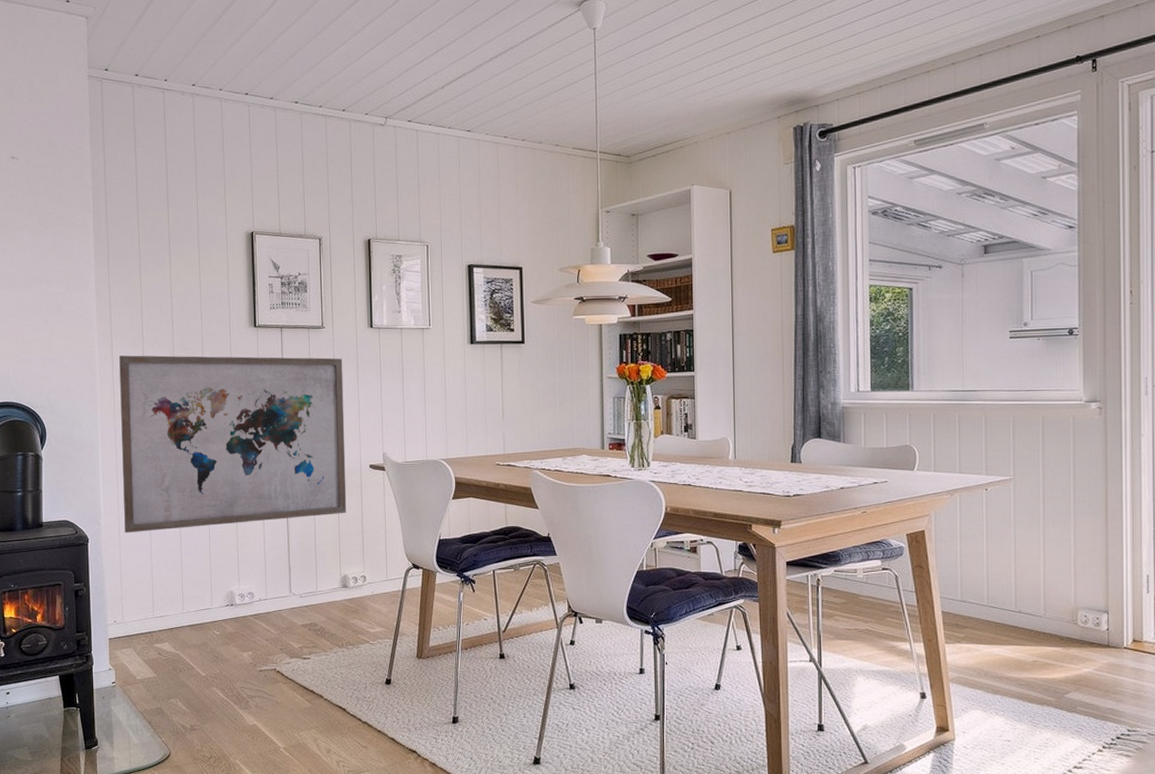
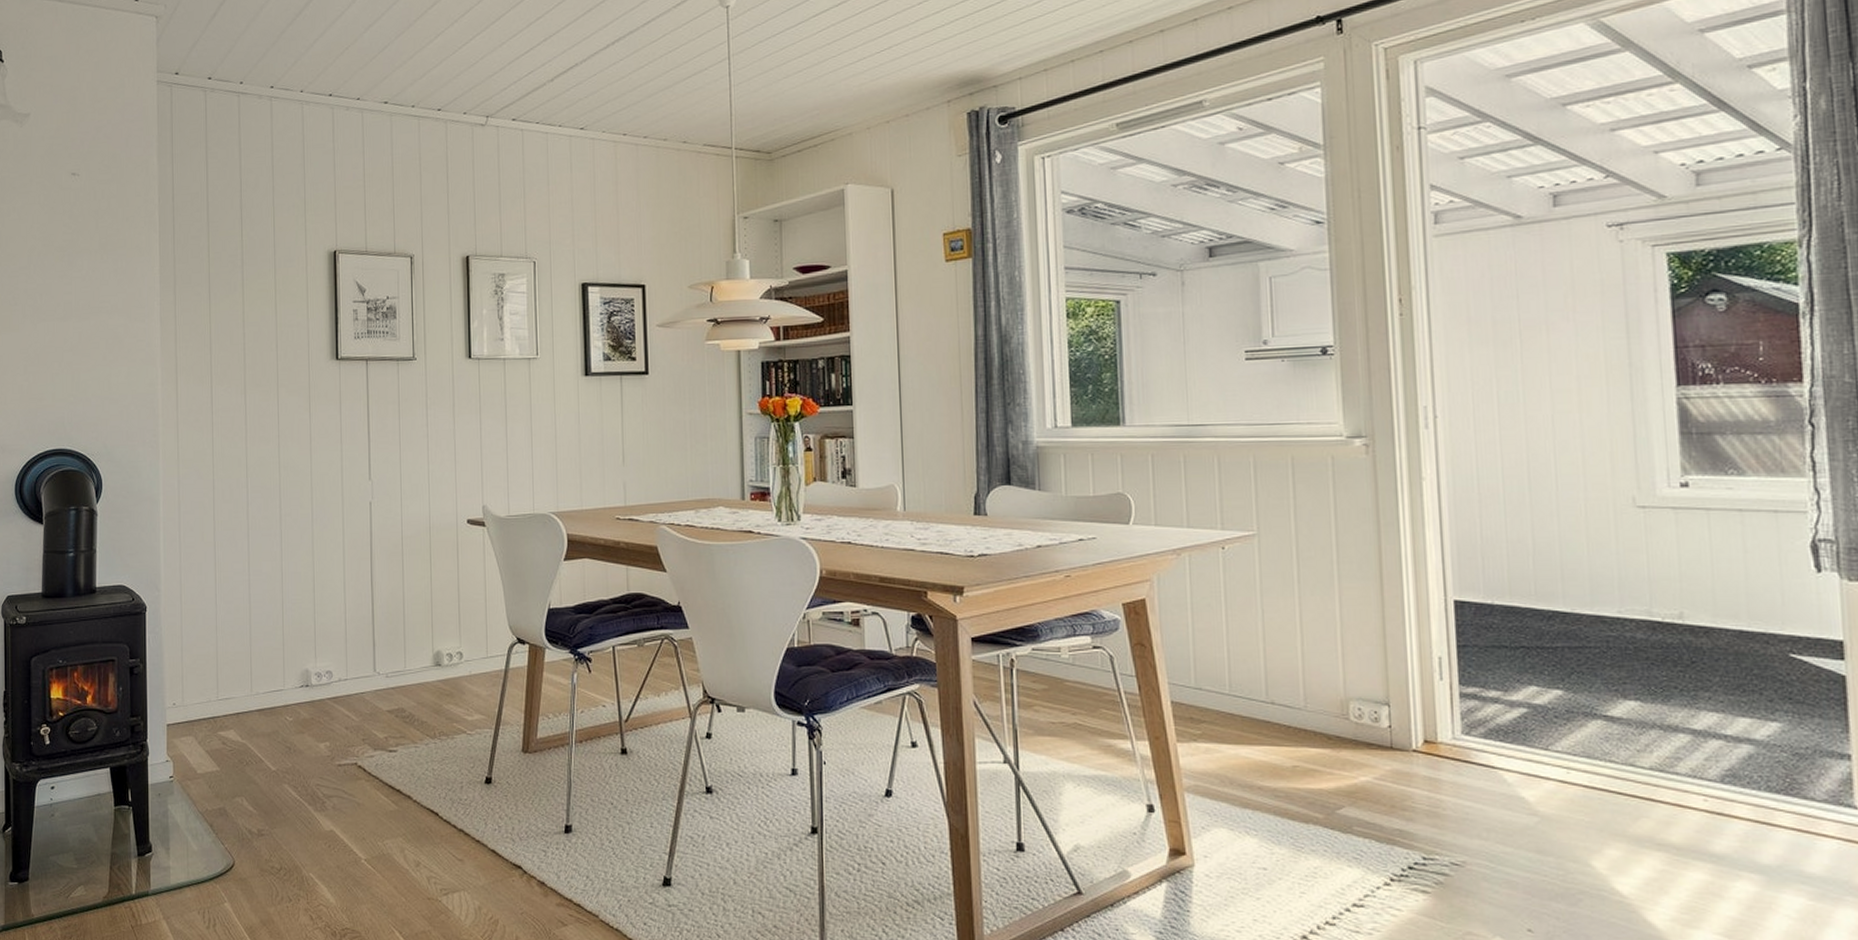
wall art: present [119,355,347,533] -> none [185,394,441,601]

